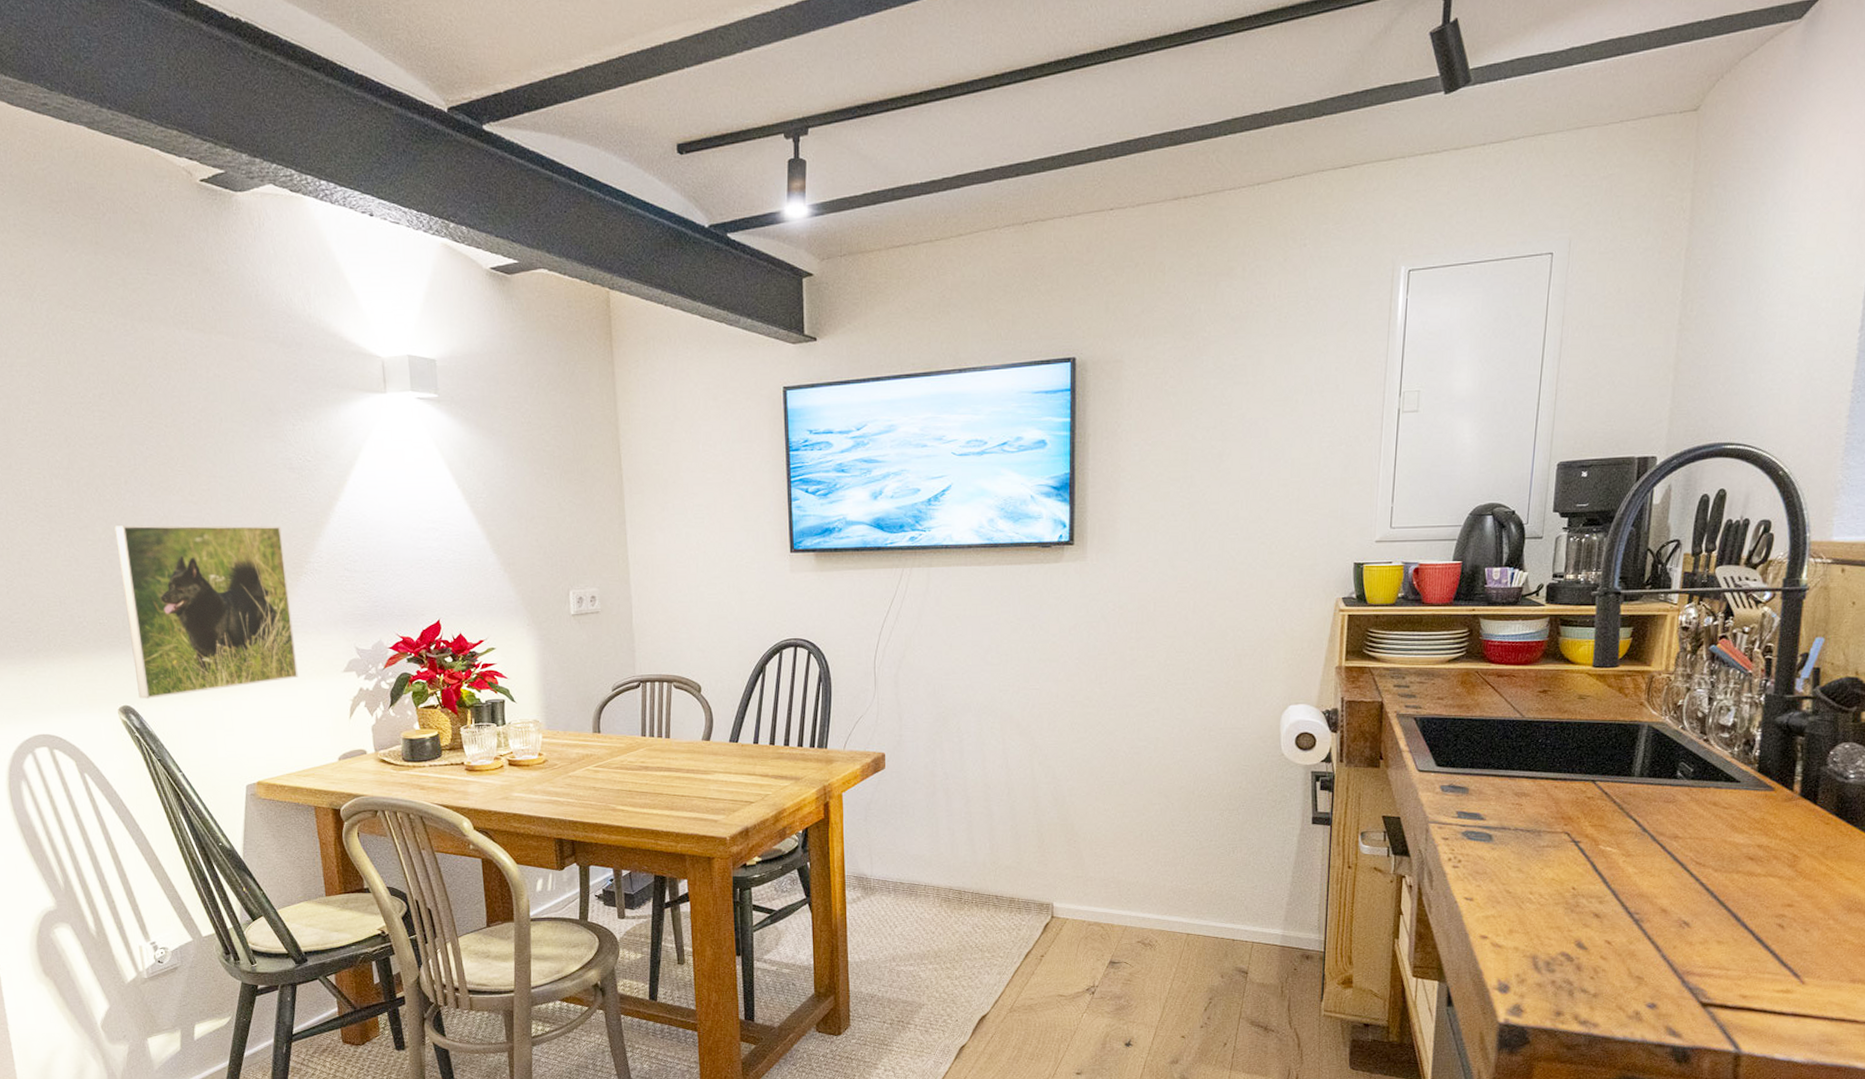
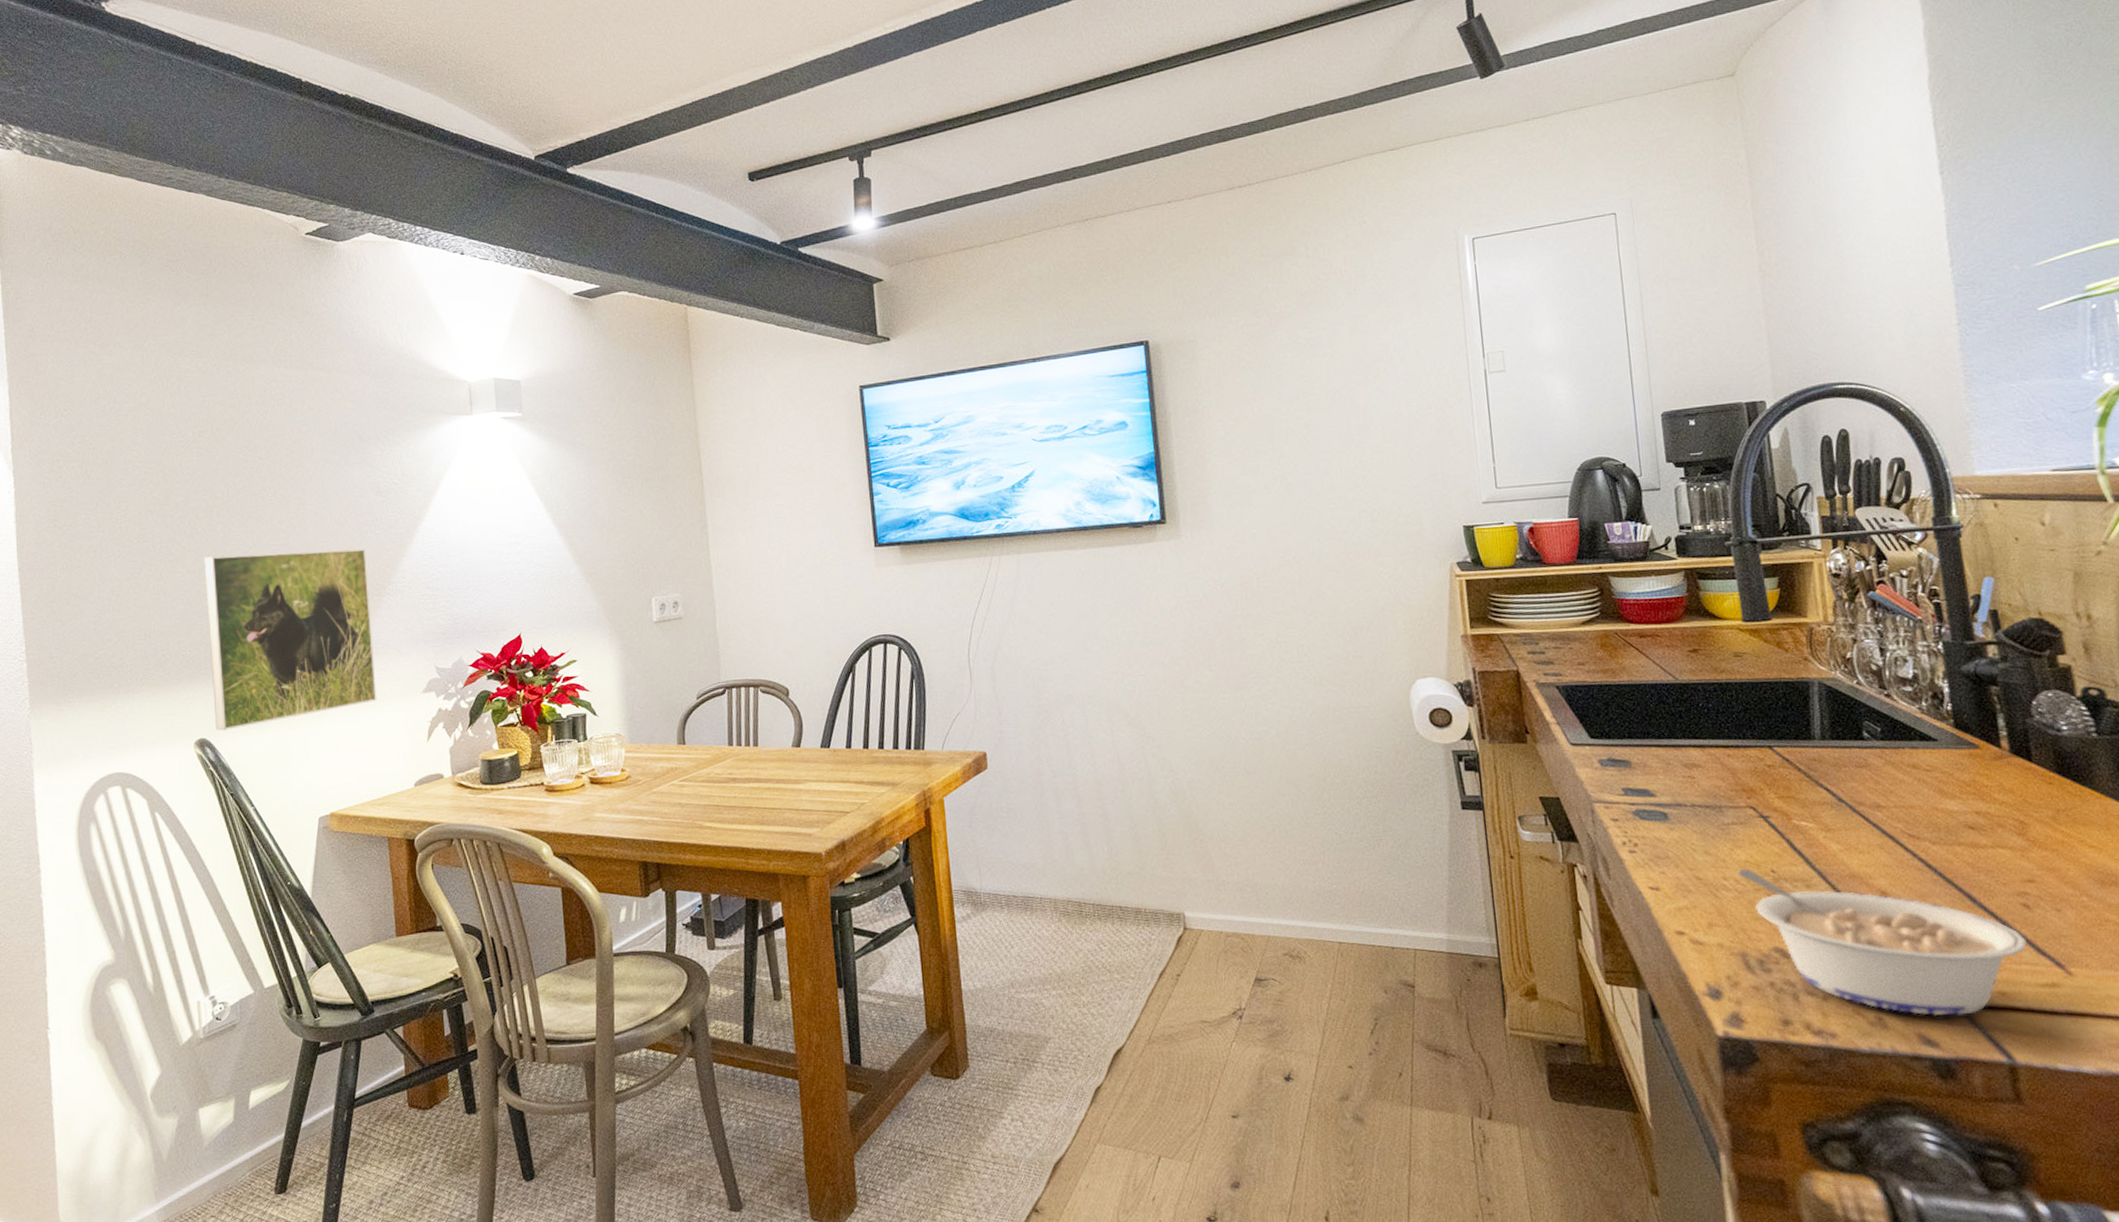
legume: none [1543,886,1774,1013] -> present [1737,869,2027,1016]

